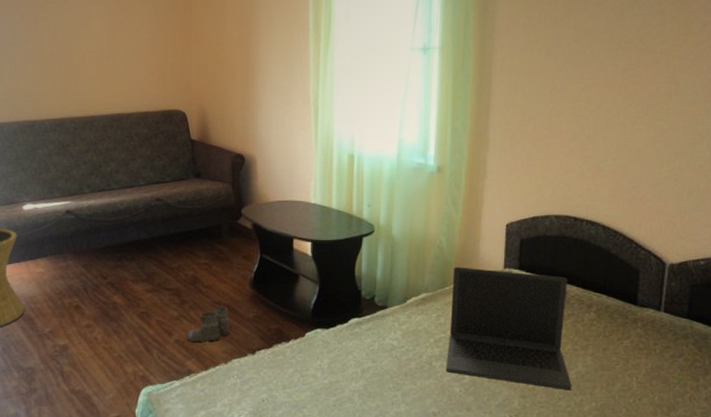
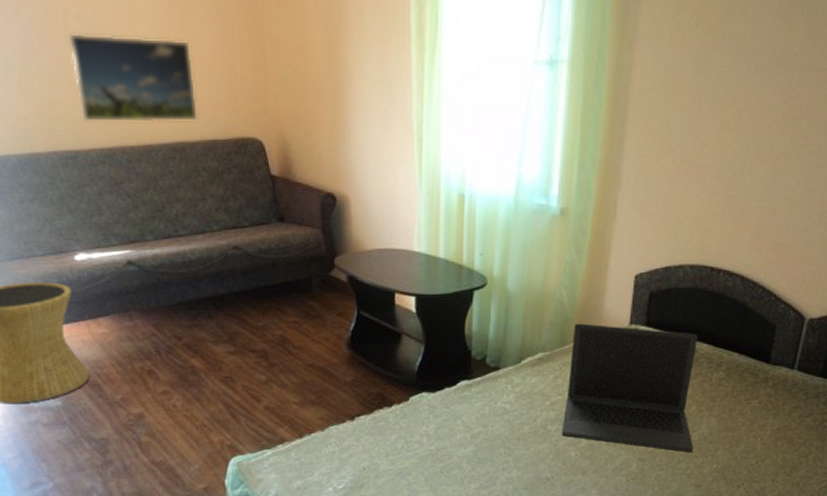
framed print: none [36,32,135,99] -> present [68,34,199,123]
boots: present [187,306,233,345] -> none [278,368,329,411]

